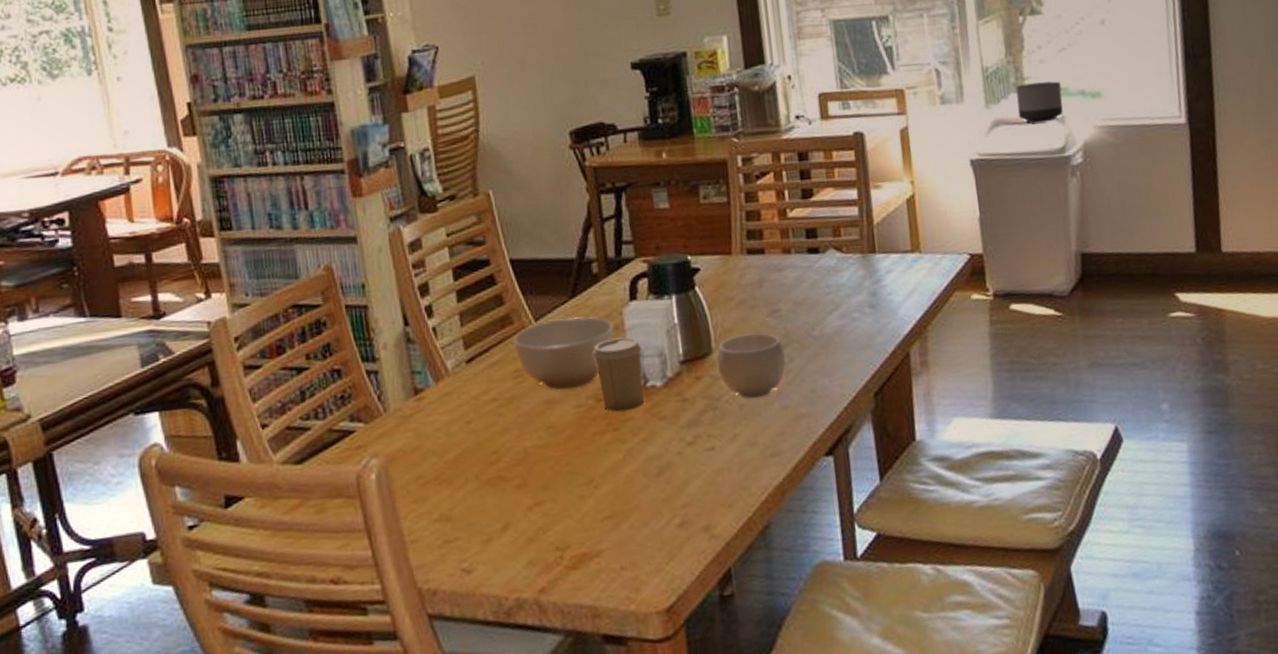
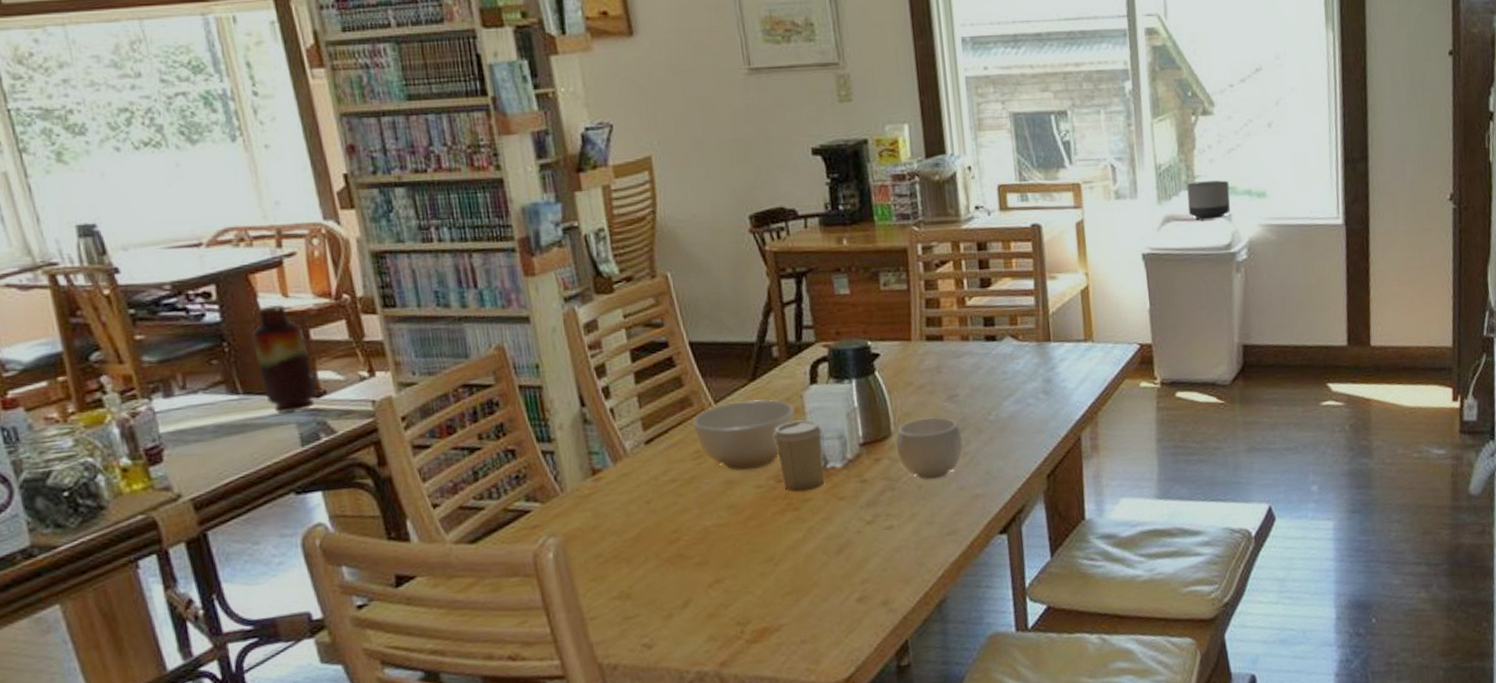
vase: none [99,229,157,335] -> present [252,304,317,413]

